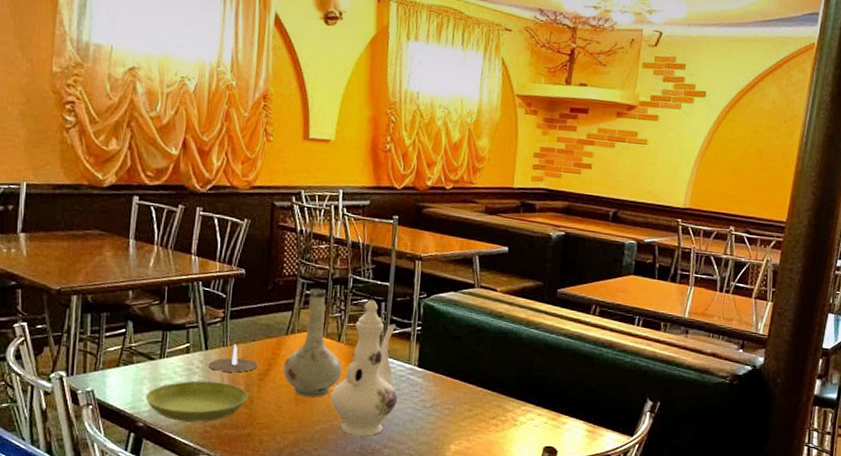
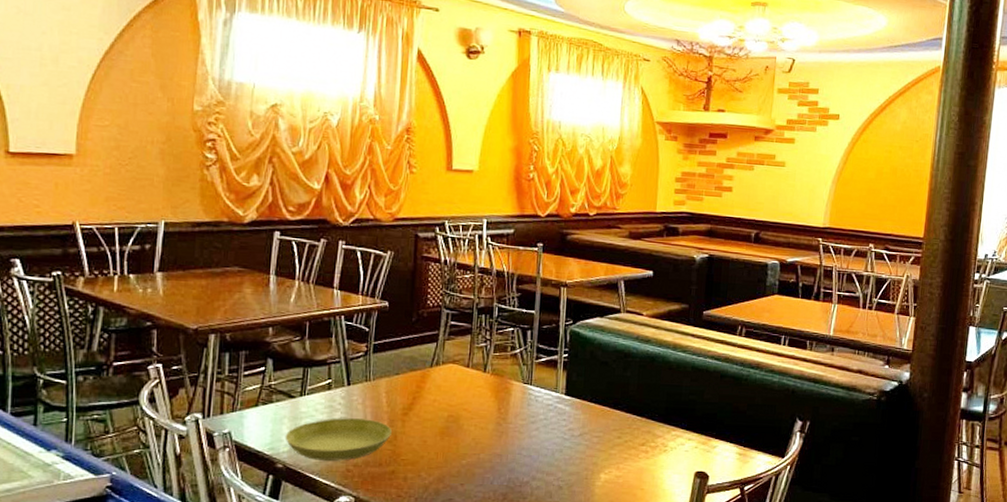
candle: present [209,343,258,373] -> none [351,378,402,408]
vase: present [283,288,343,397] -> none [428,318,489,430]
ewer: present [331,300,398,436] -> none [477,329,546,469]

